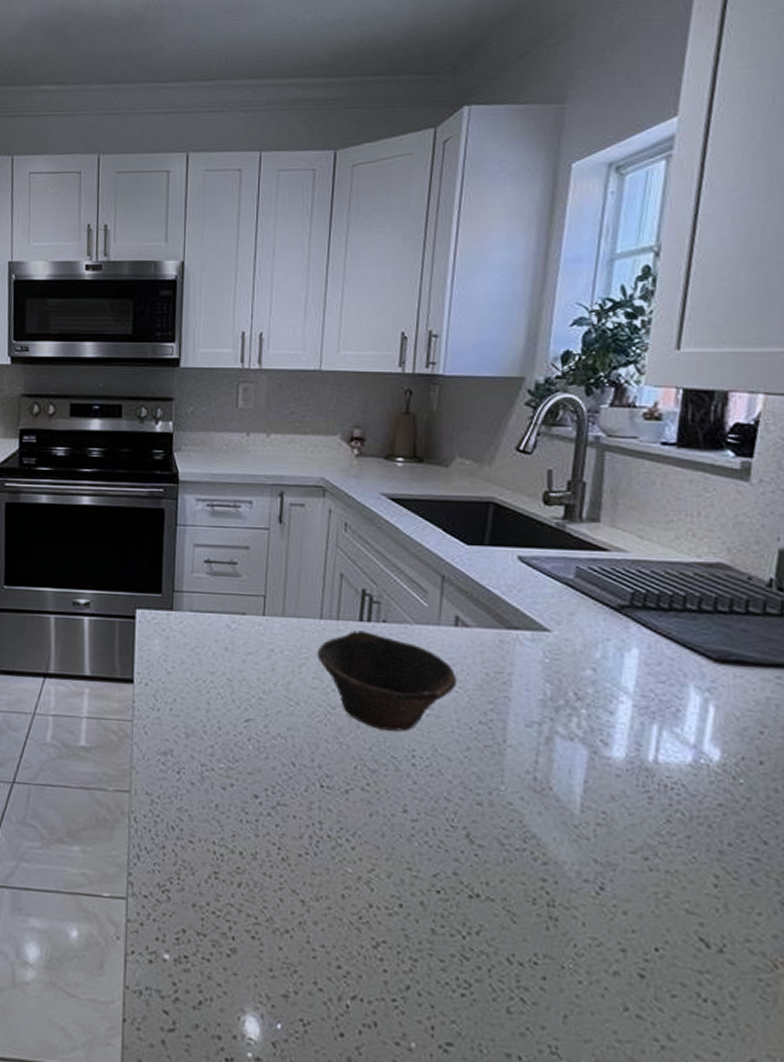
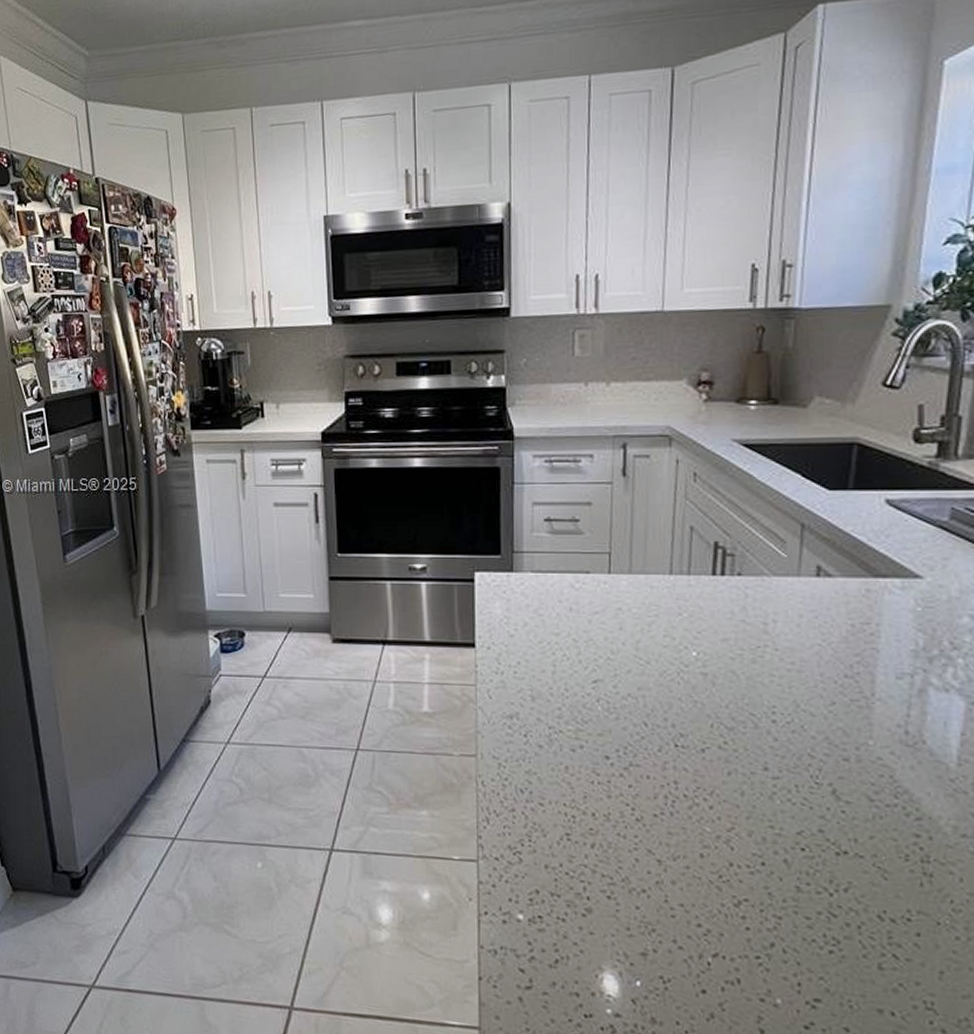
bowl: present [317,630,458,732] -> none [667,585,820,688]

